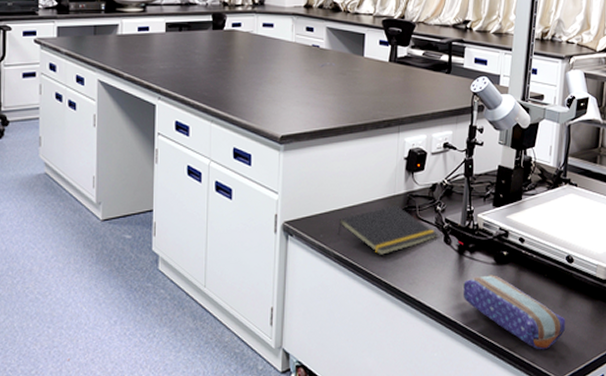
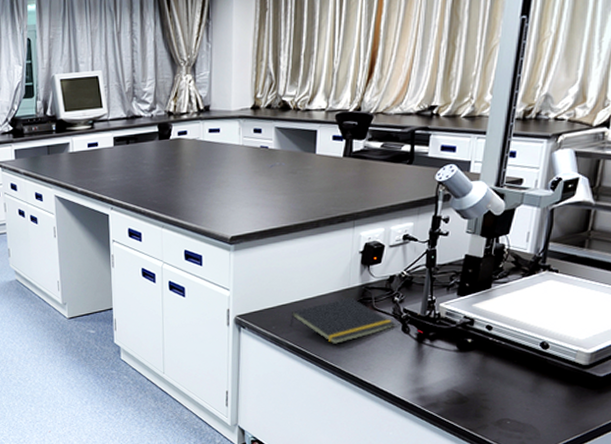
pencil case: present [462,275,566,350] -> none [421,361,536,432]

